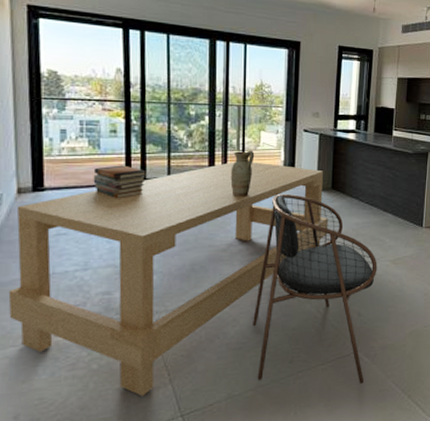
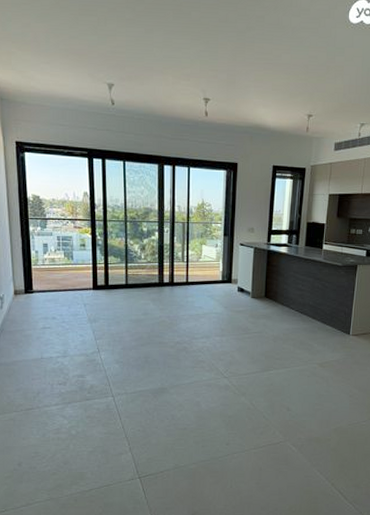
dining table: present [8,161,328,396] -> none [11,271,261,459]
book stack: present [93,165,148,199] -> none [68,273,110,301]
ceramic jug: present [230,150,255,198] -> none [177,262,197,303]
dining chair: present [253,193,377,384] -> none [196,300,306,469]

